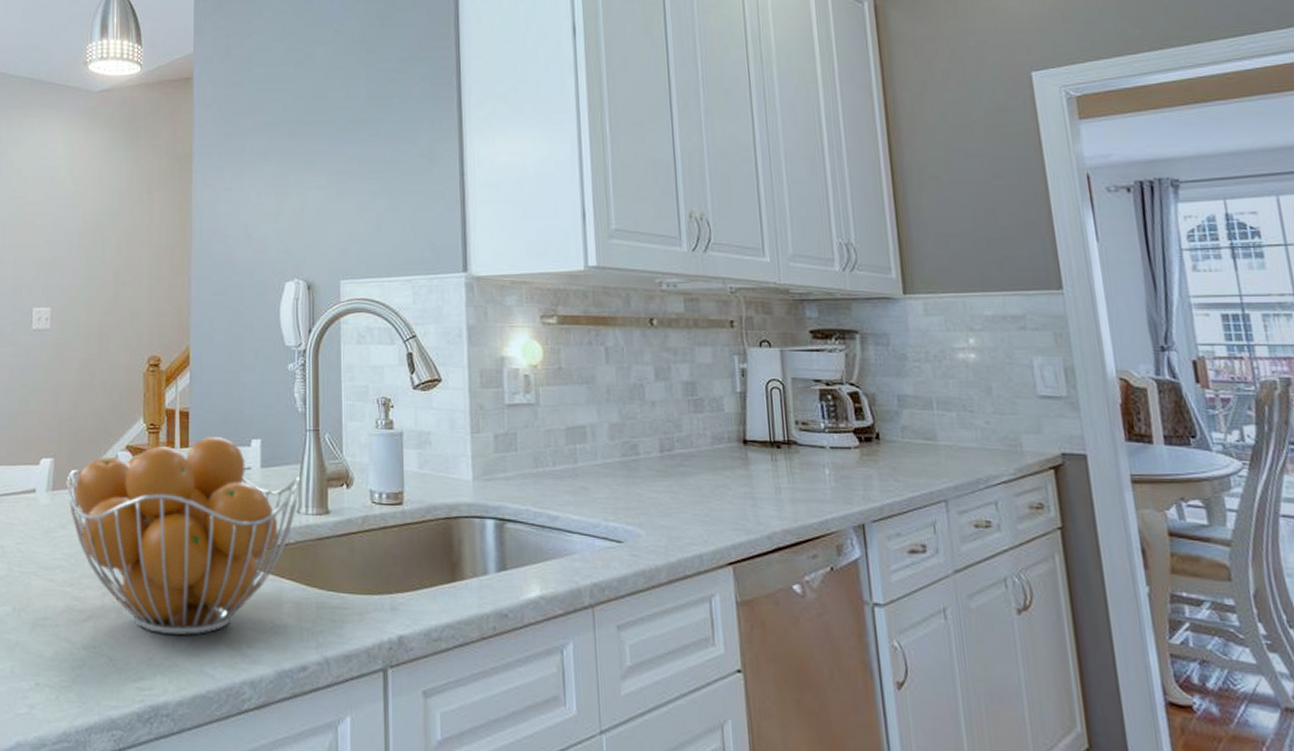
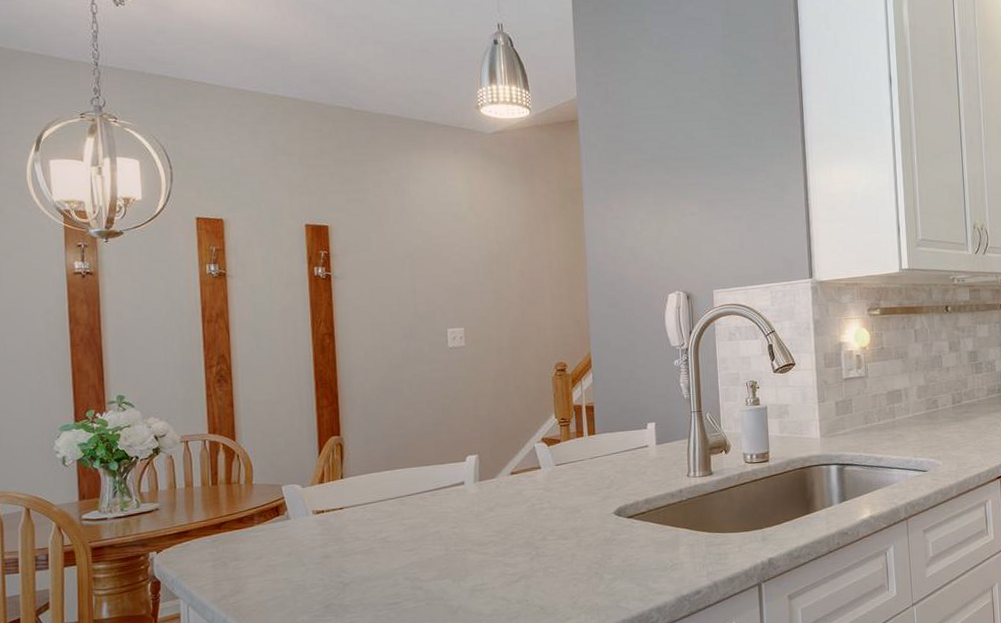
fruit basket: present [66,437,301,636] -> none [491,424,689,583]

